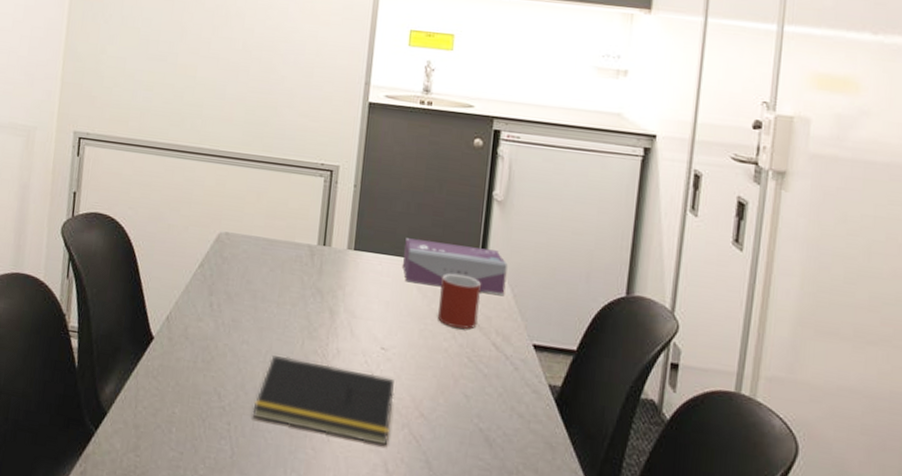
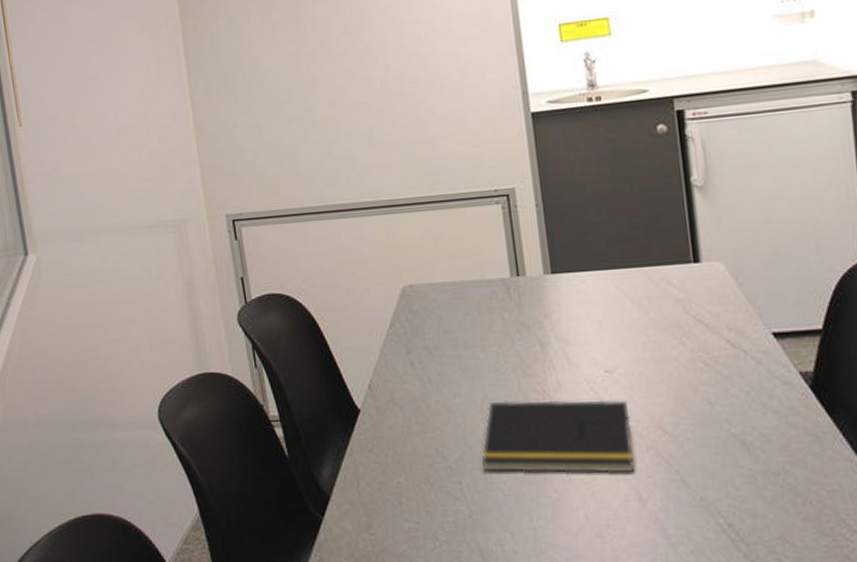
tissue box: present [403,238,508,295] -> none [605,240,728,296]
mug: present [438,273,481,329] -> none [654,274,705,333]

